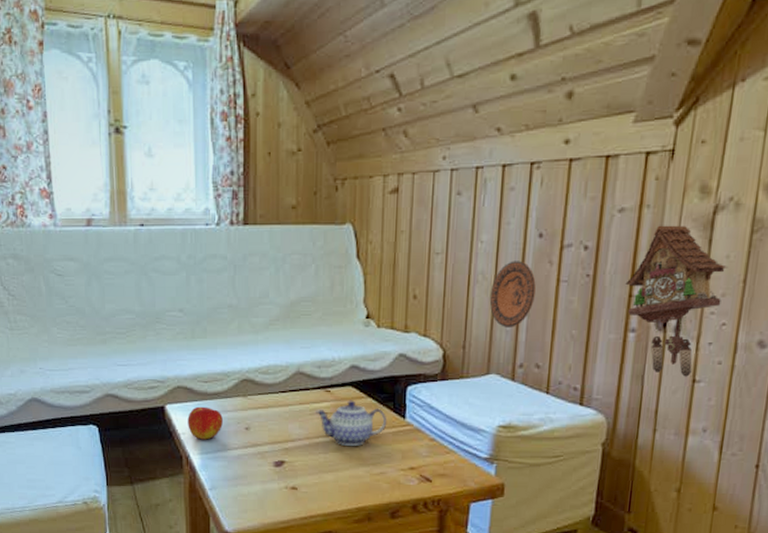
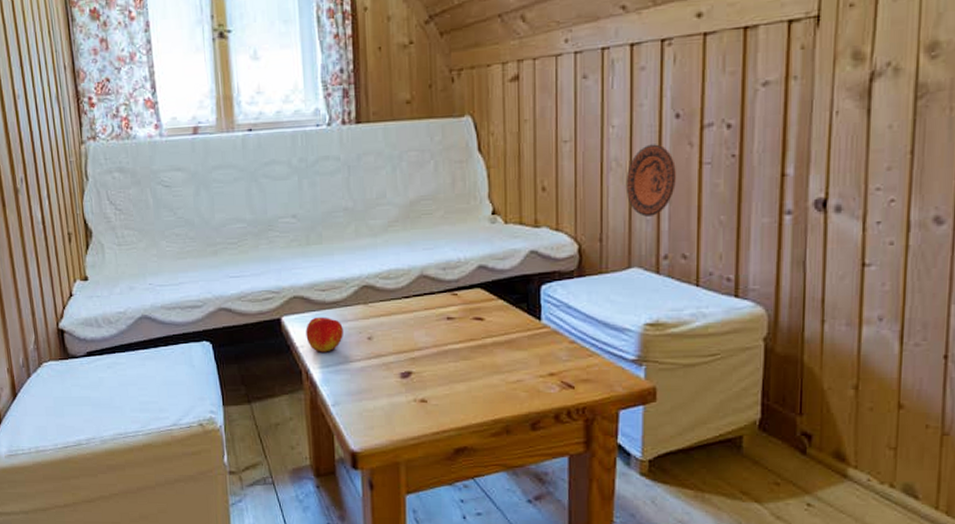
teapot: present [316,400,387,446] -> none [443,303,521,352]
cuckoo clock: present [625,225,729,377] -> none [776,96,892,261]

